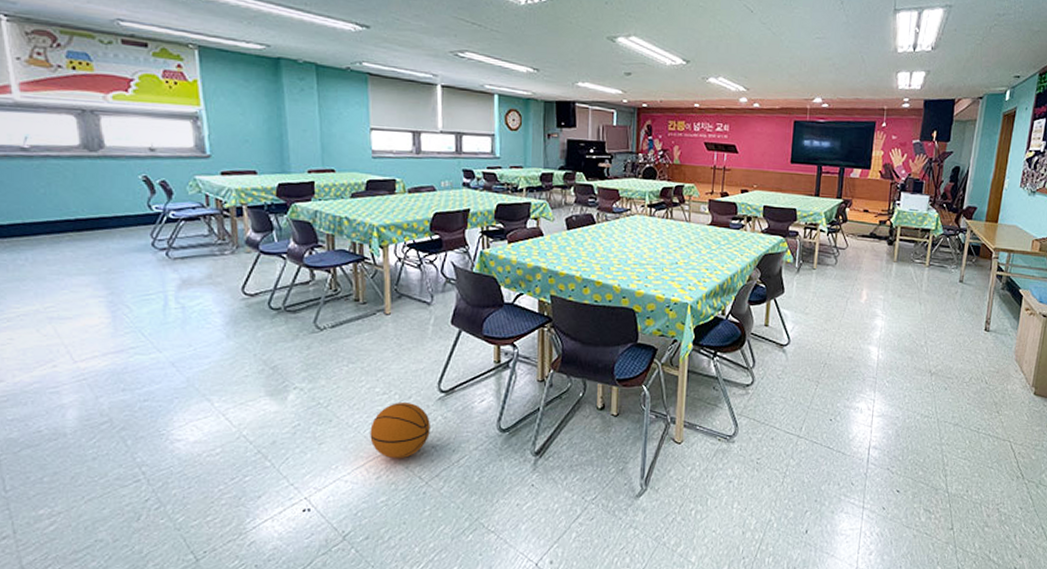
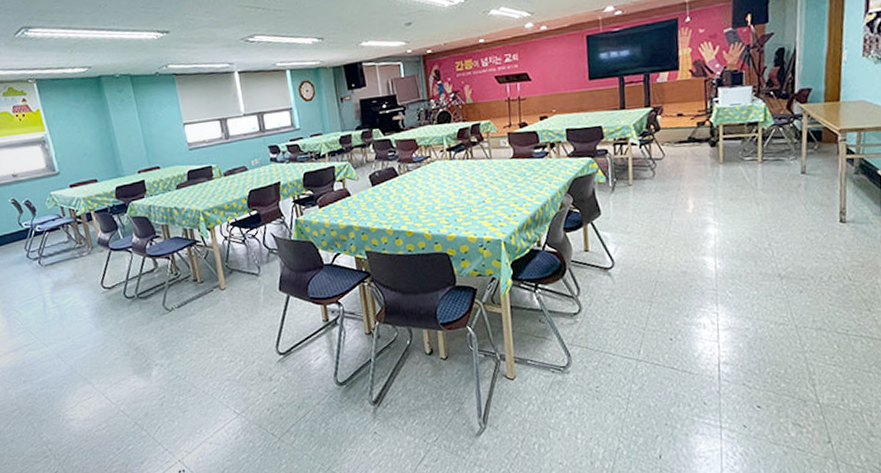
basketball: present [370,403,430,459] -> none [223,367,276,420]

